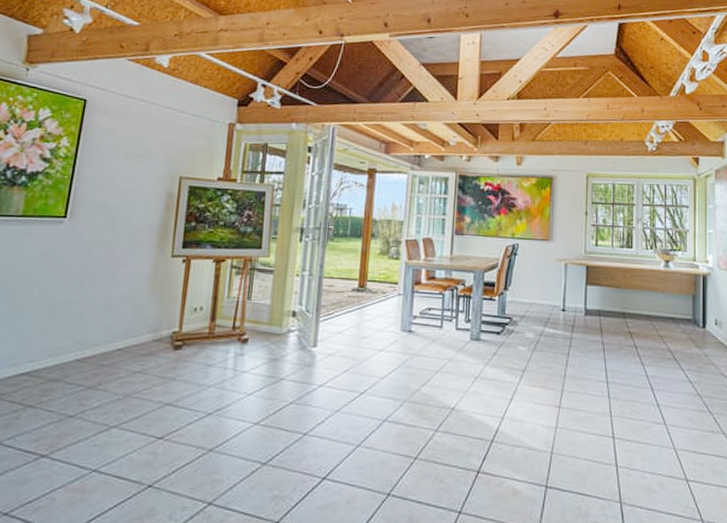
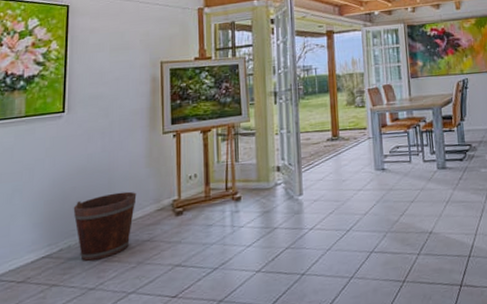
bucket: none [61,314,134,385] -> present [73,191,137,261]

